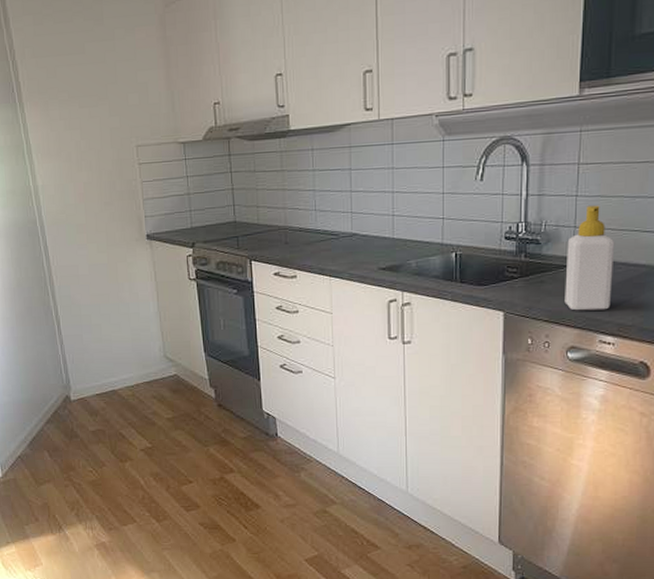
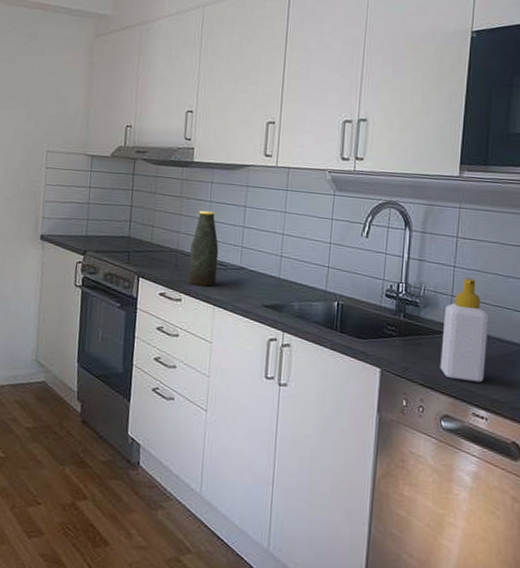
bottle: none [299,181,329,259] -> present [188,211,219,287]

